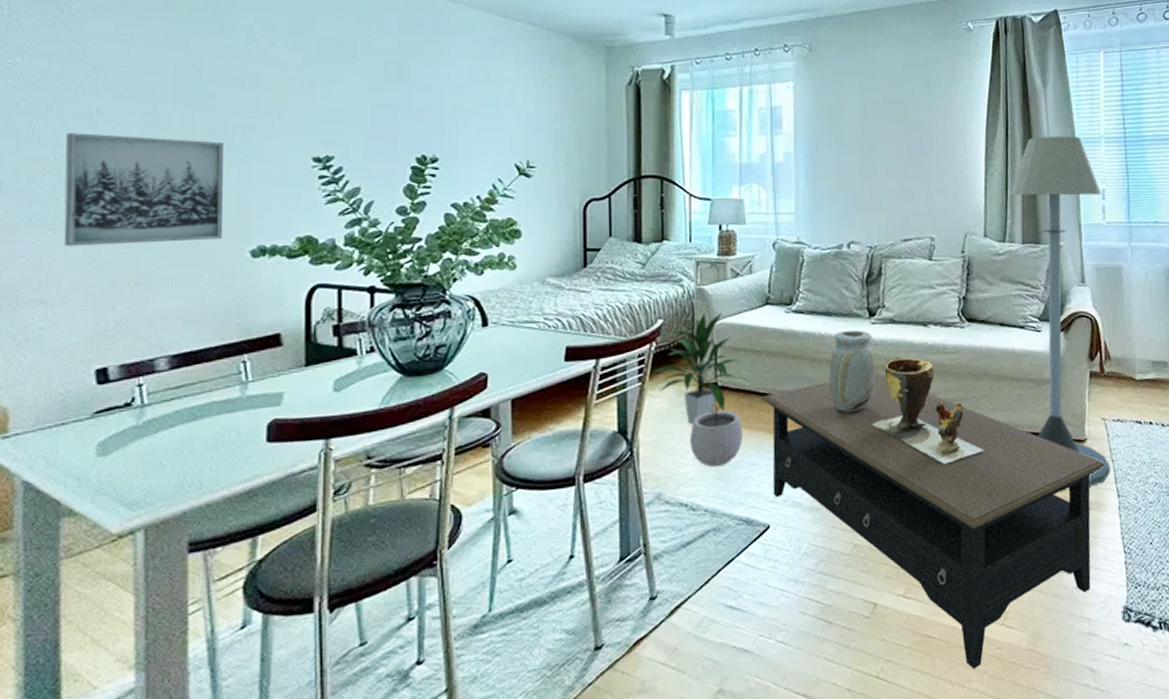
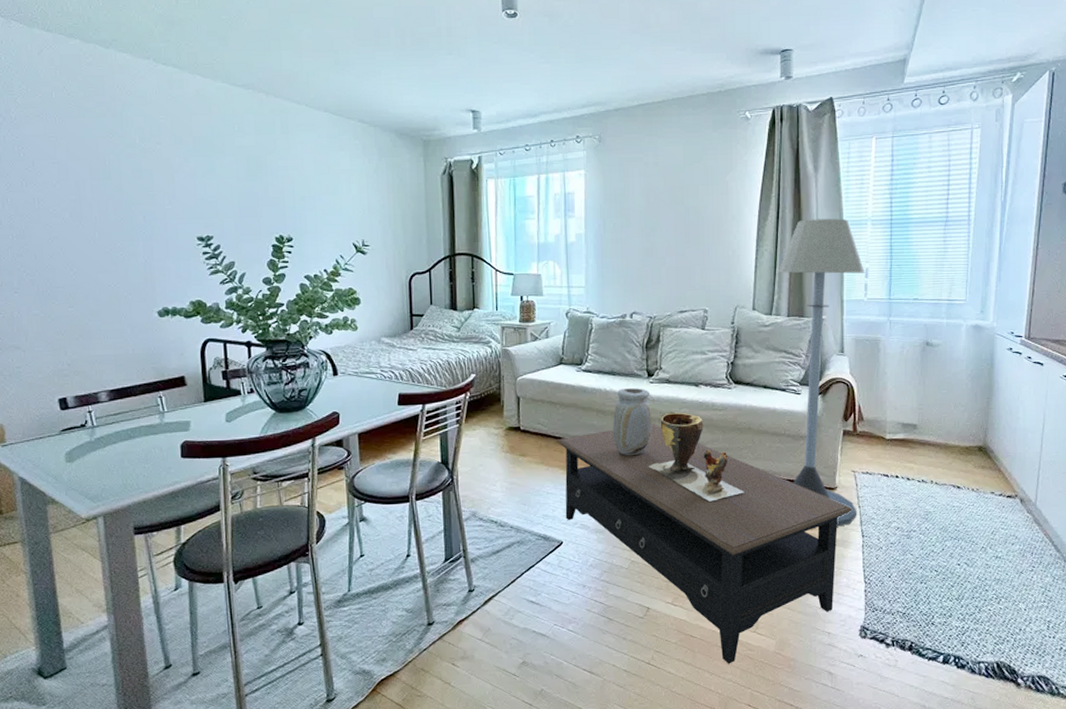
wall art: present [63,133,224,247] -> none [19,217,137,306]
indoor plant: present [652,311,738,425] -> none [467,369,537,460]
plant pot: present [689,399,743,468] -> none [498,440,541,494]

